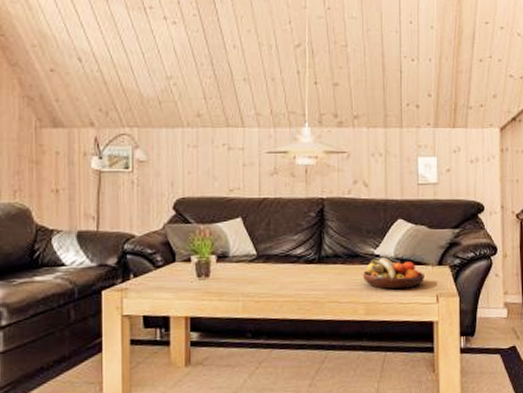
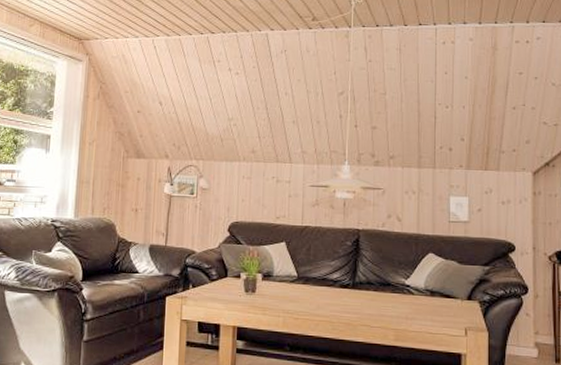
fruit bowl: present [362,257,424,290] -> none [393,288,453,320]

